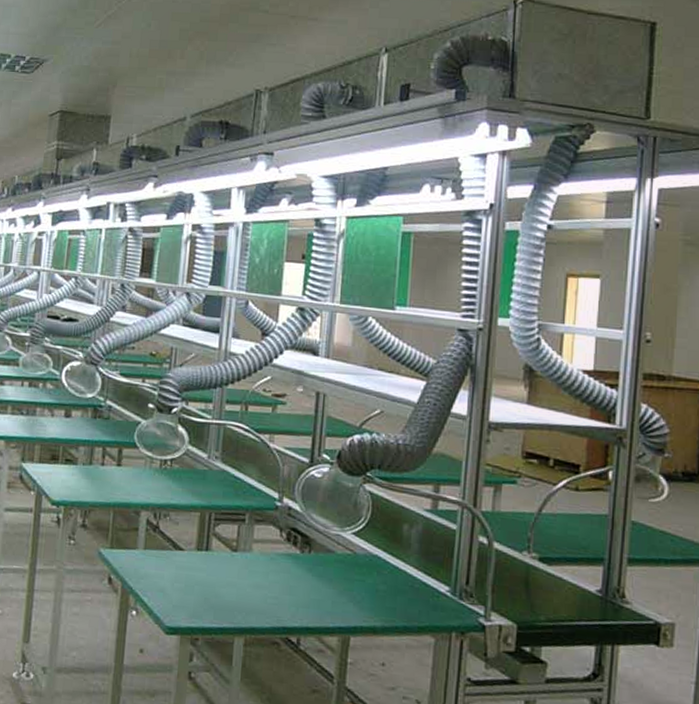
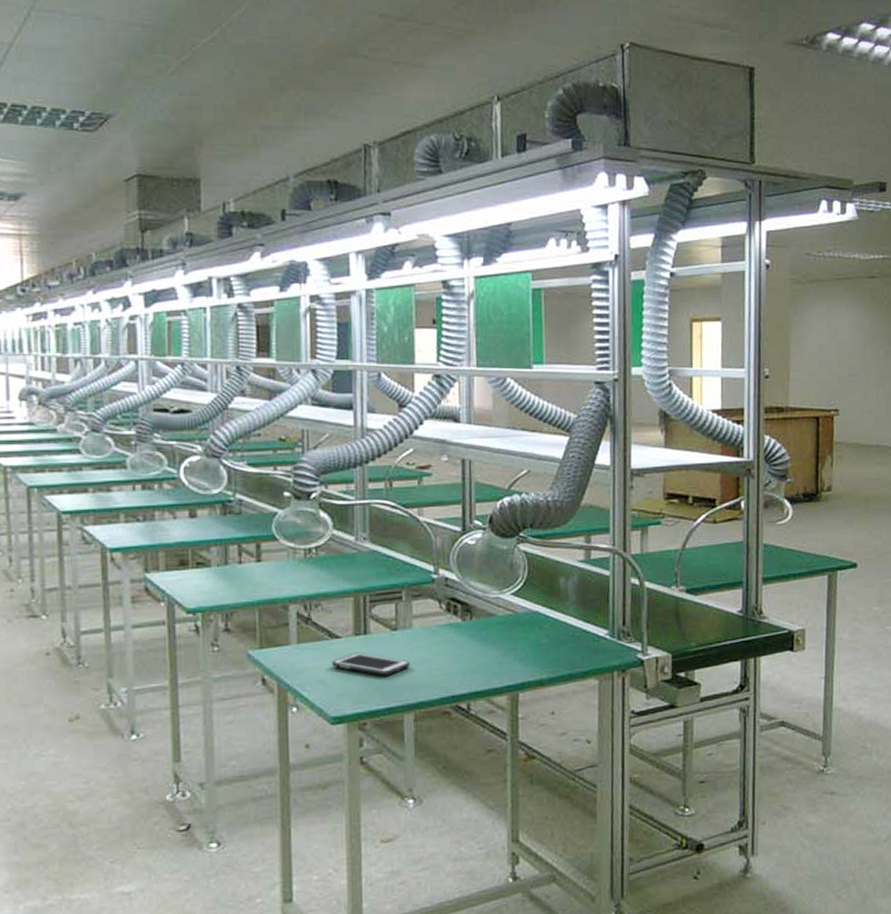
cell phone: none [172,567,246,596] -> present [331,652,410,676]

